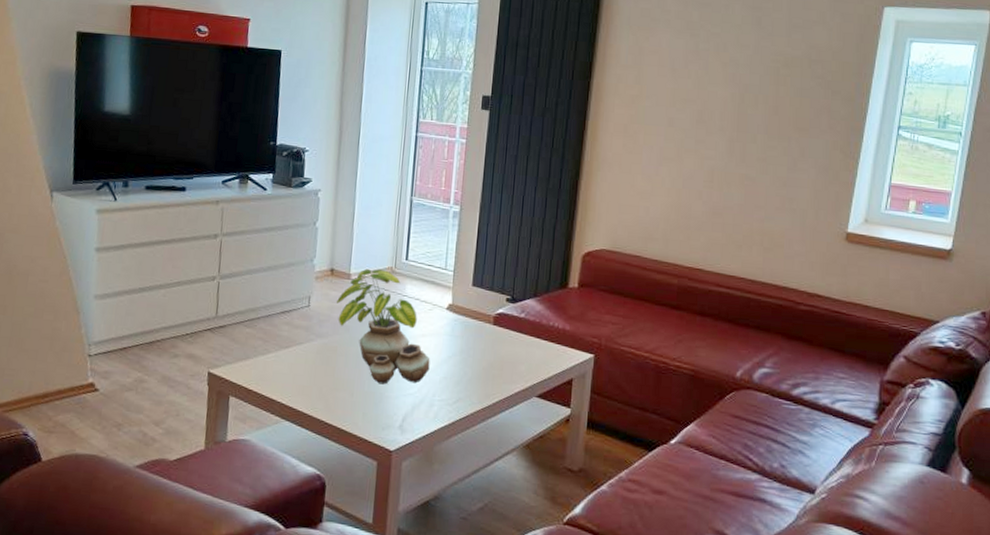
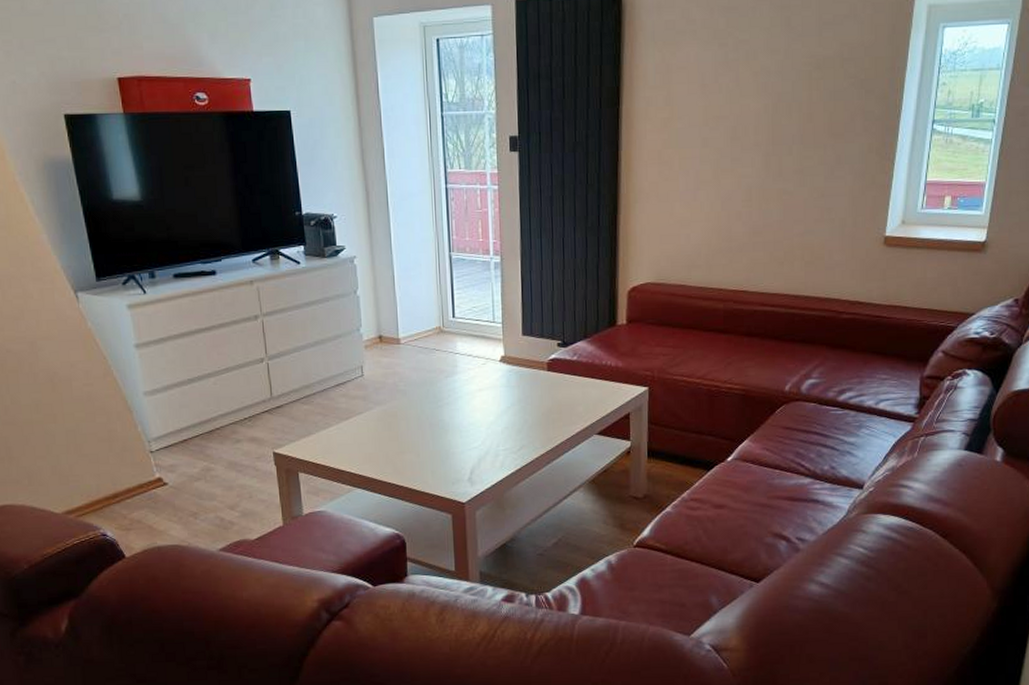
potted plant: present [337,268,430,385] -> none [390,330,491,442]

